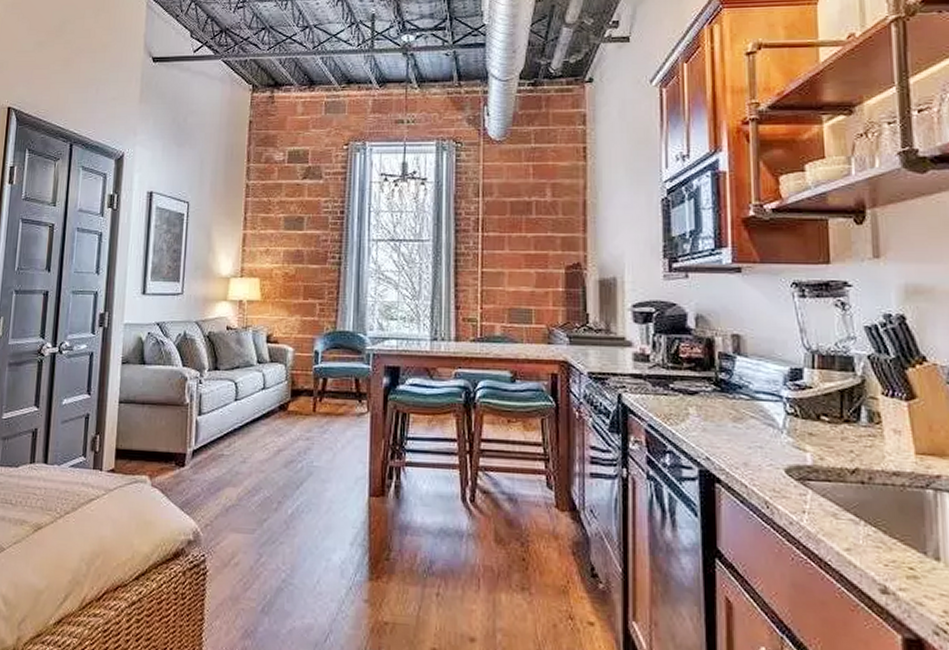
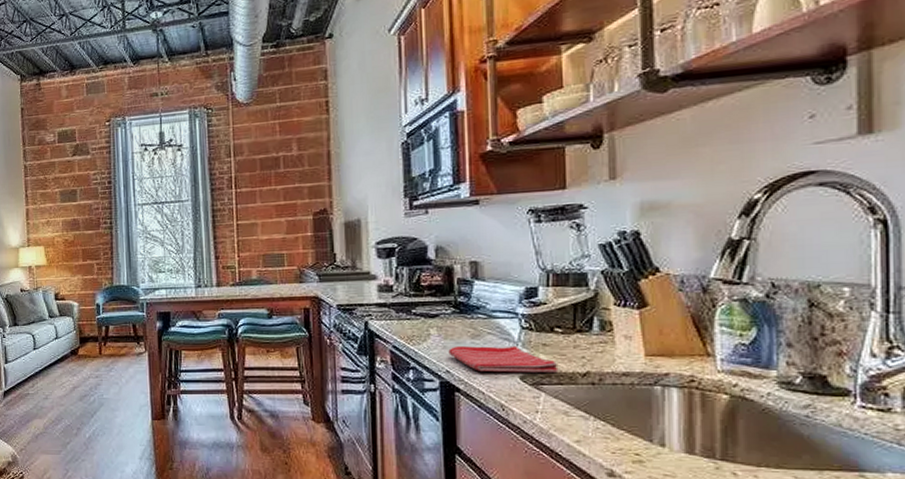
dish towel: none [708,430,826,467] -> present [448,346,559,373]

